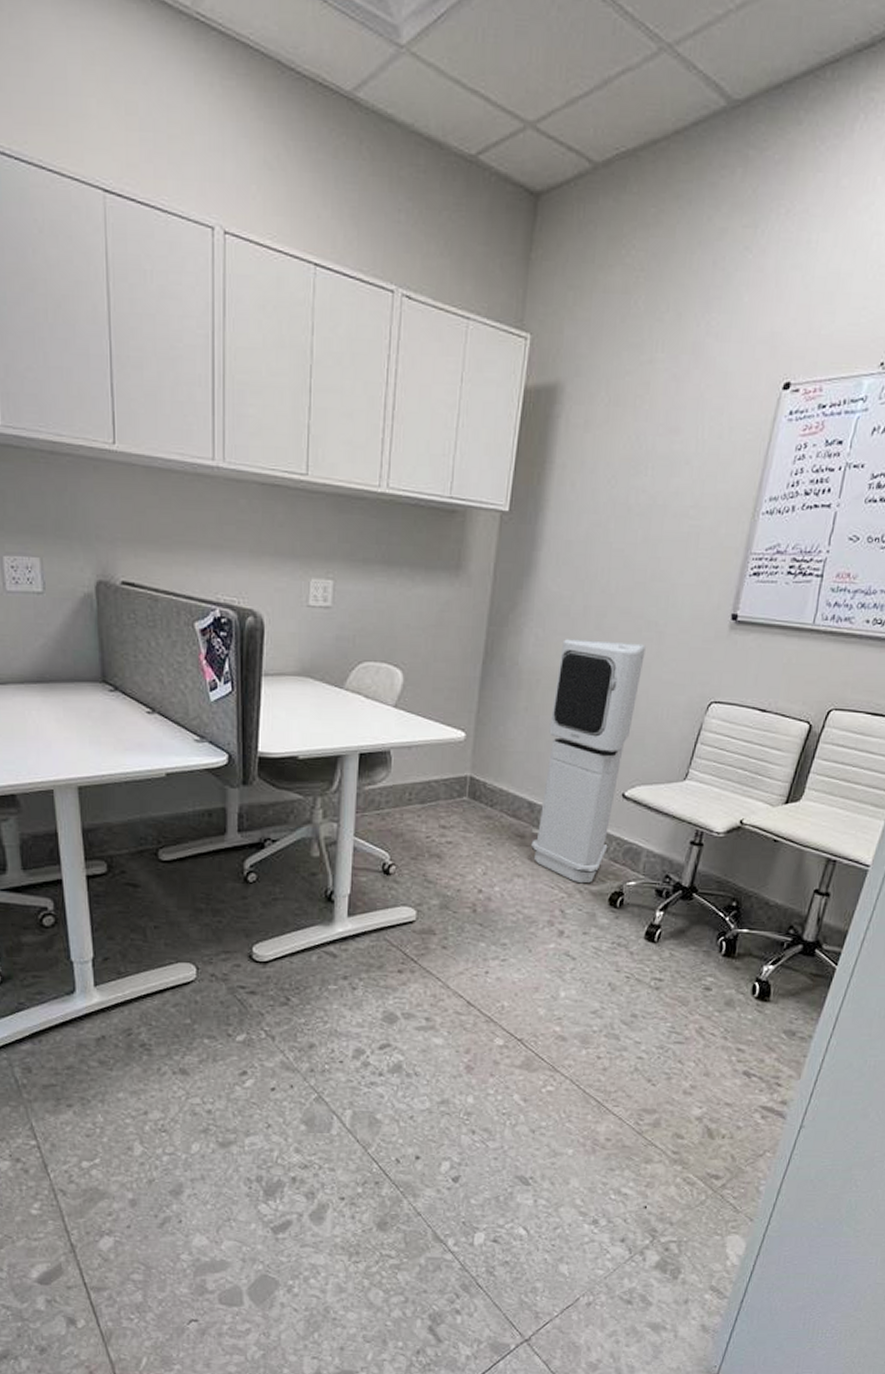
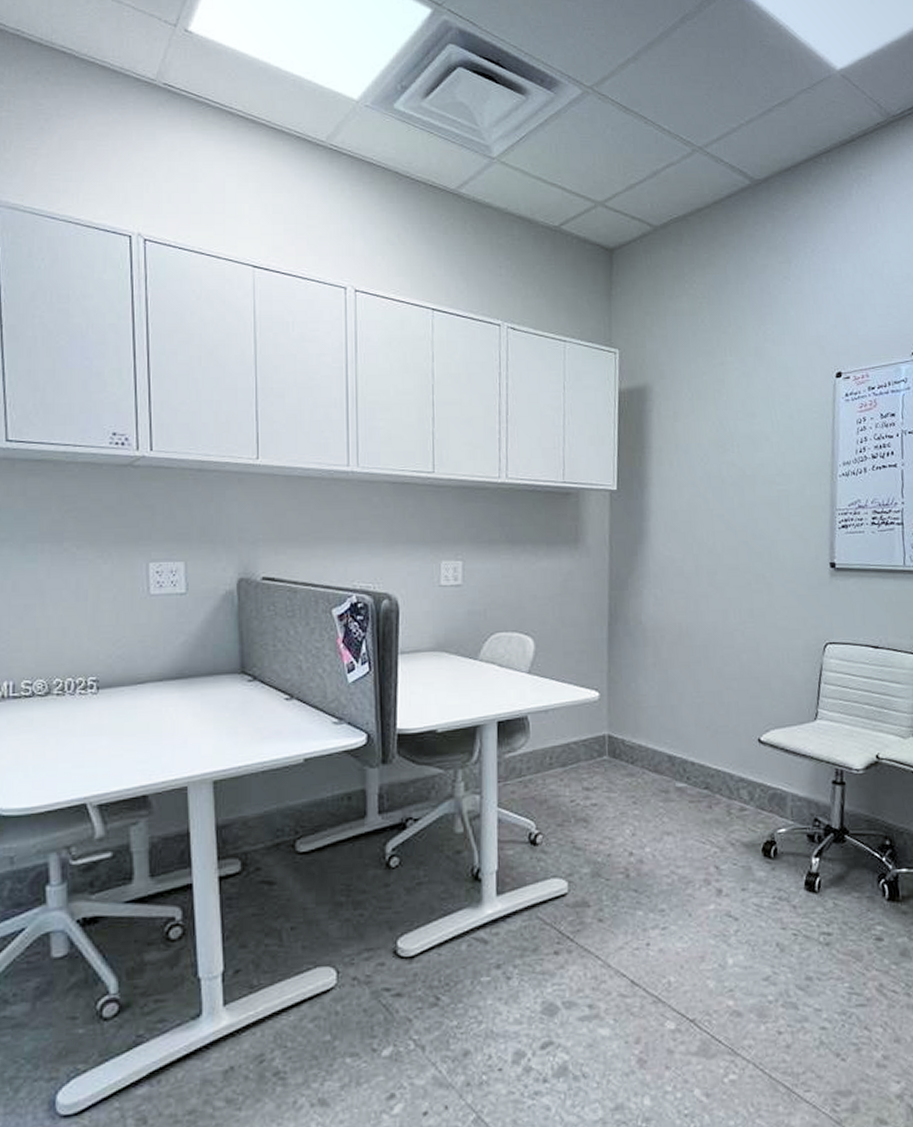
air purifier: present [531,639,646,884] -> none [676,595,758,836]

